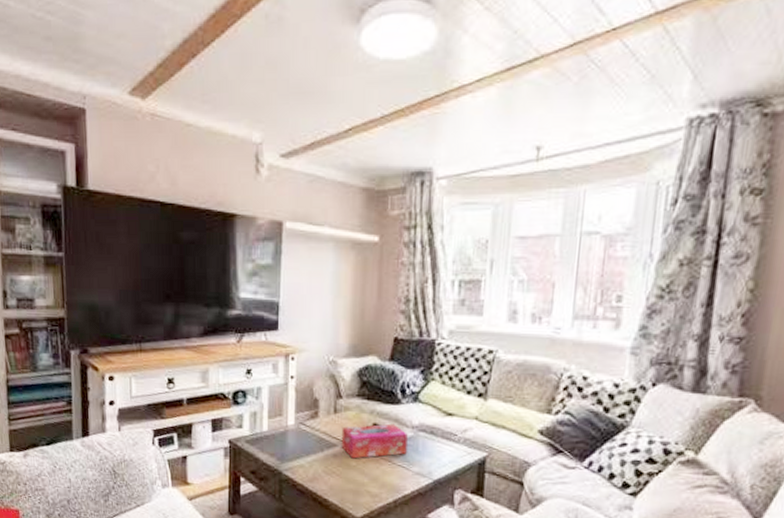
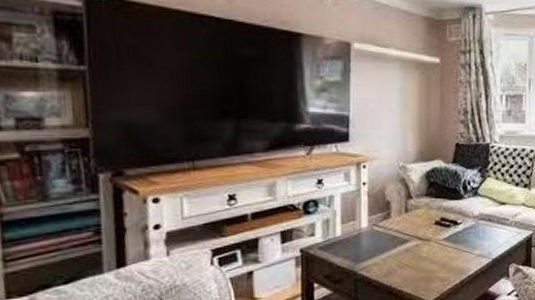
tissue box: present [341,423,408,459] -> none [413,216,470,251]

